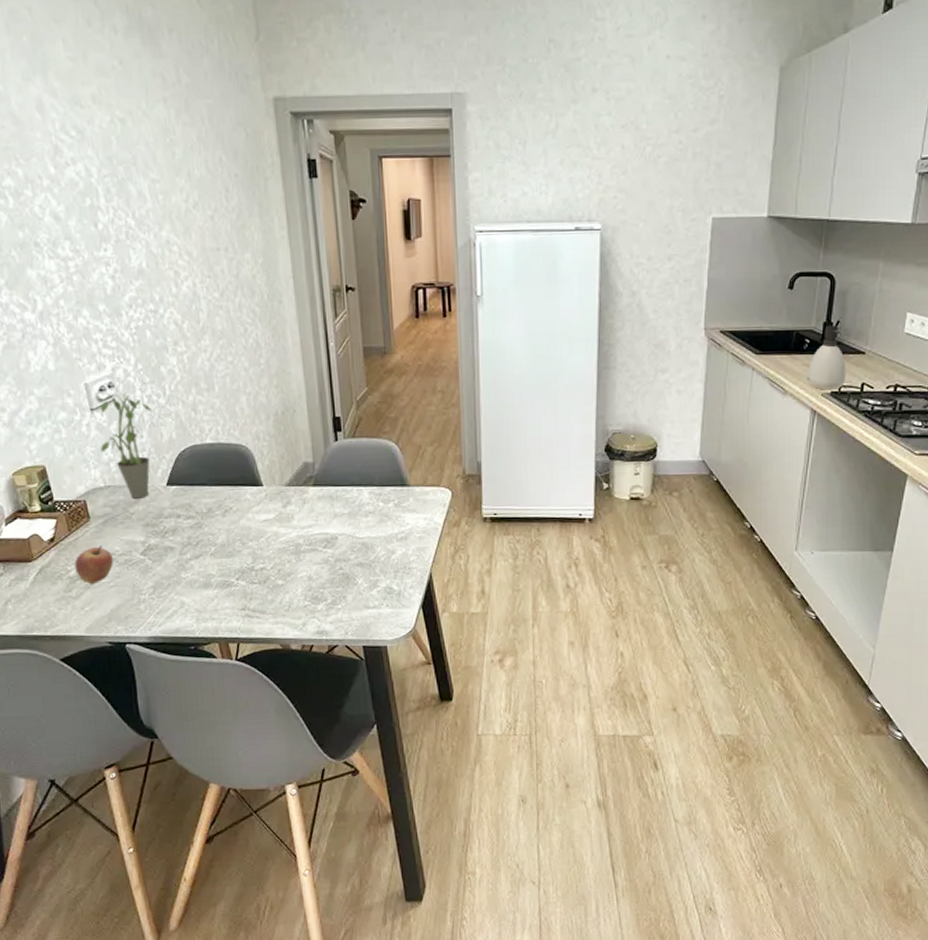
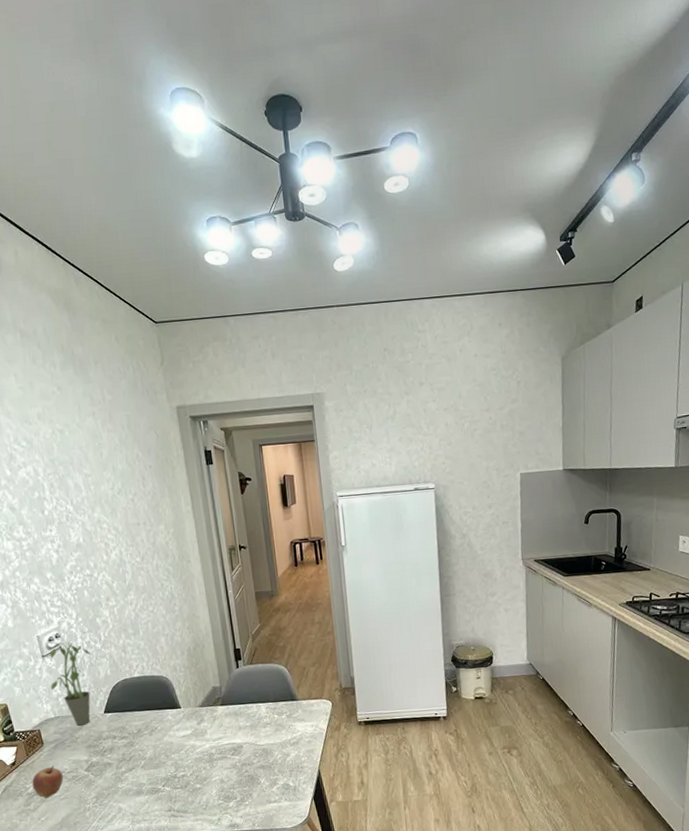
soap dispenser: present [806,324,846,390] -> none [605,549,638,601]

